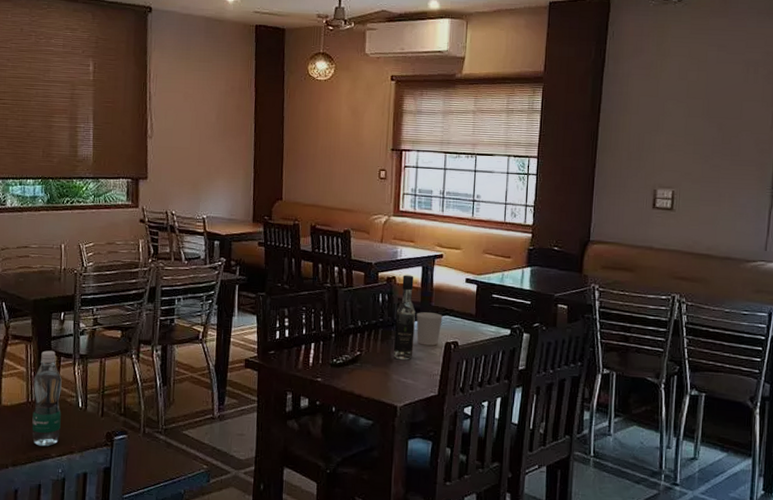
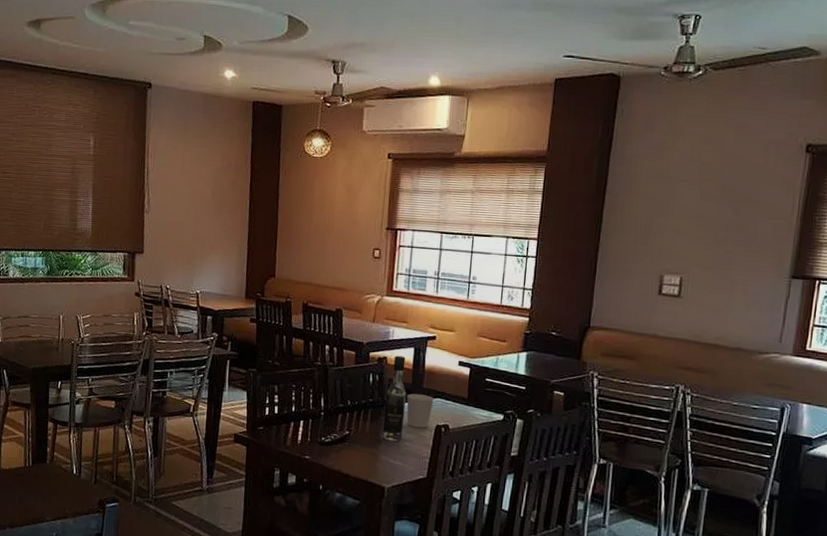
bottle: present [32,350,62,447] -> none [28,417,58,510]

